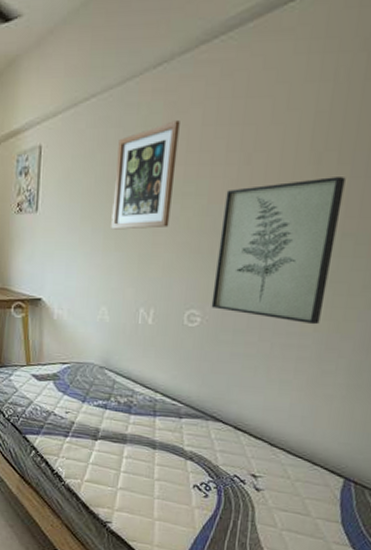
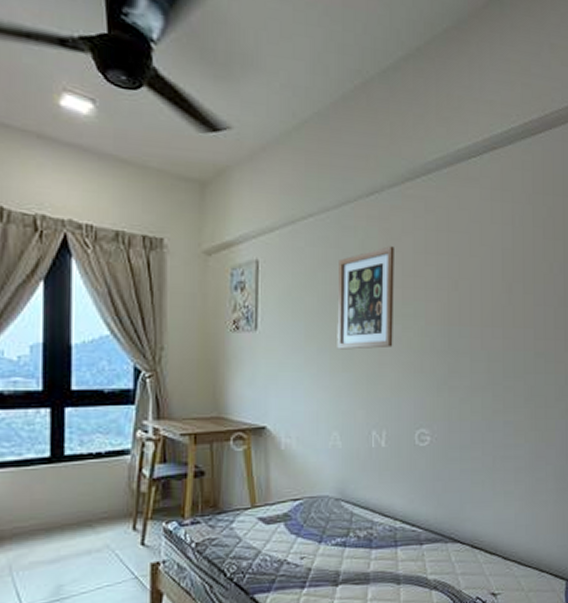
wall art: present [211,177,346,325] -> none [438,304,531,436]

